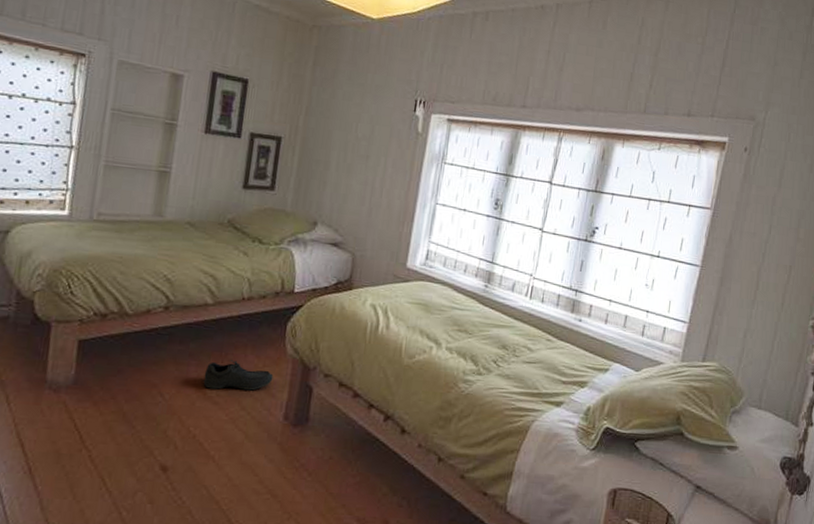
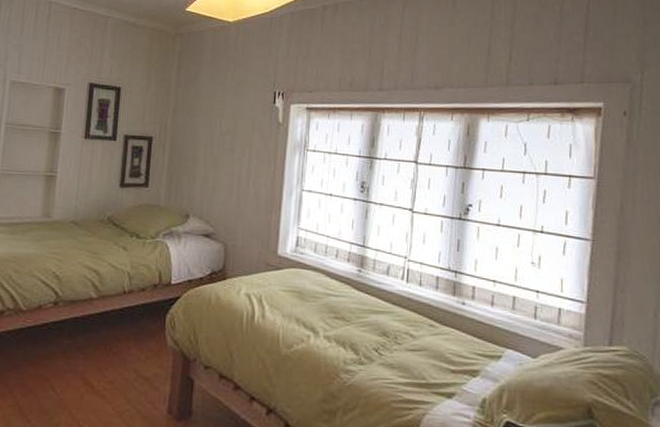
arctic: present [203,360,274,391] -> none [90,353,156,384]

